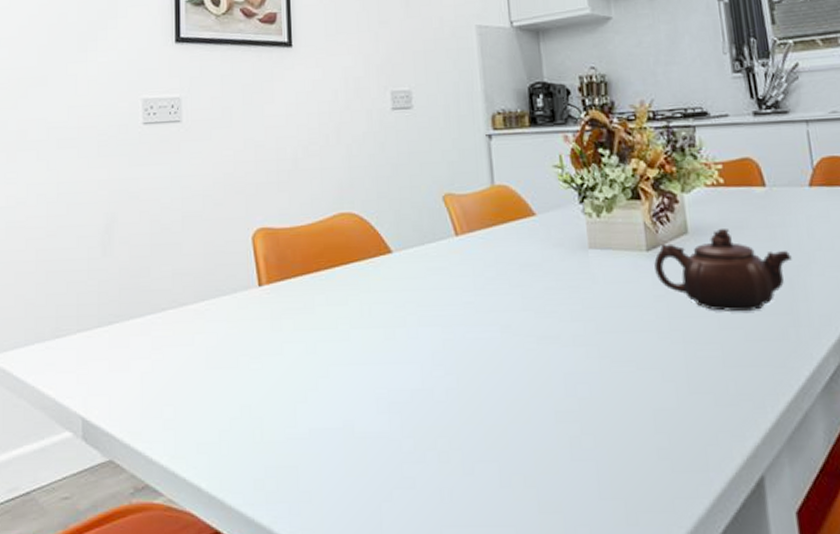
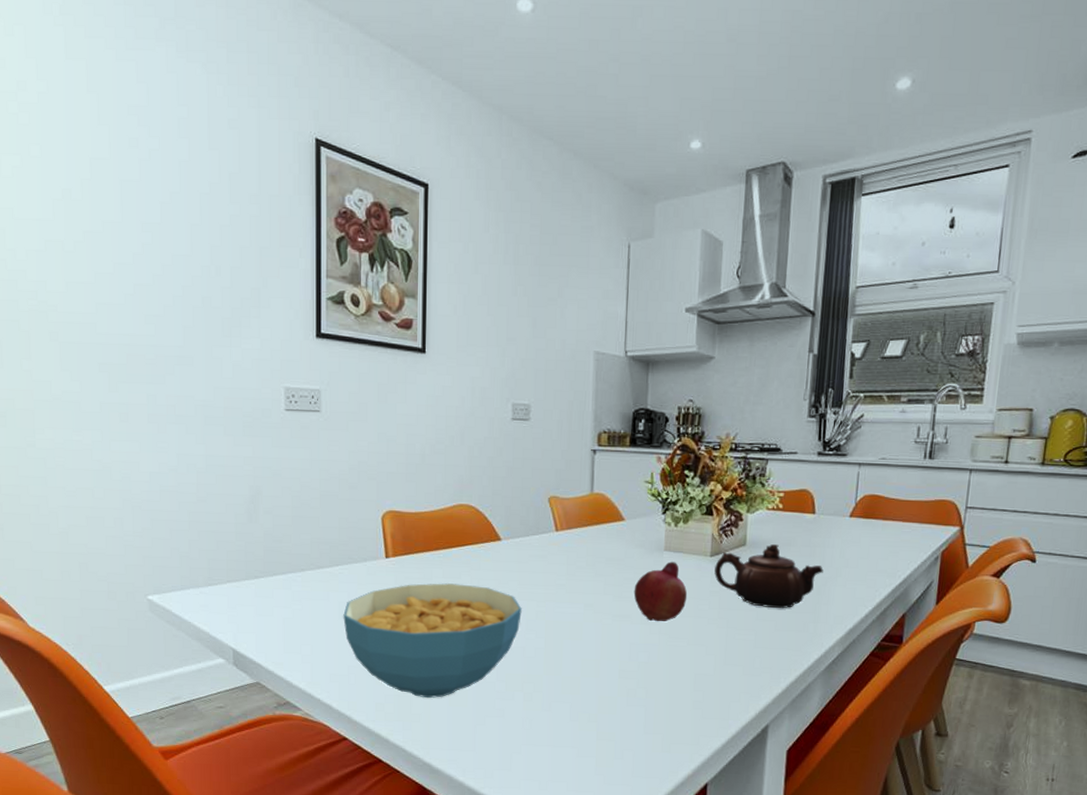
cereal bowl: none [211,311,425,468] -> present [343,583,522,699]
fruit: none [558,261,627,342] -> present [633,561,688,622]

